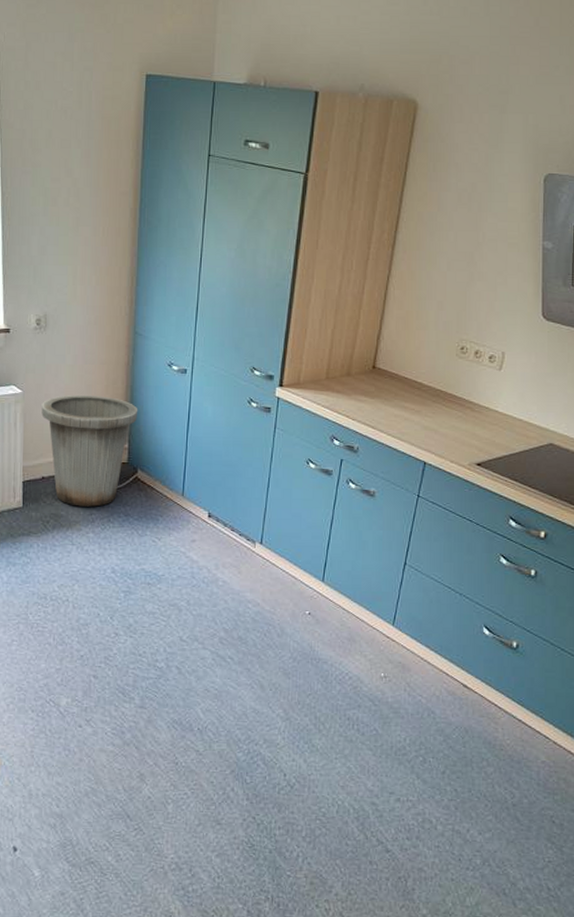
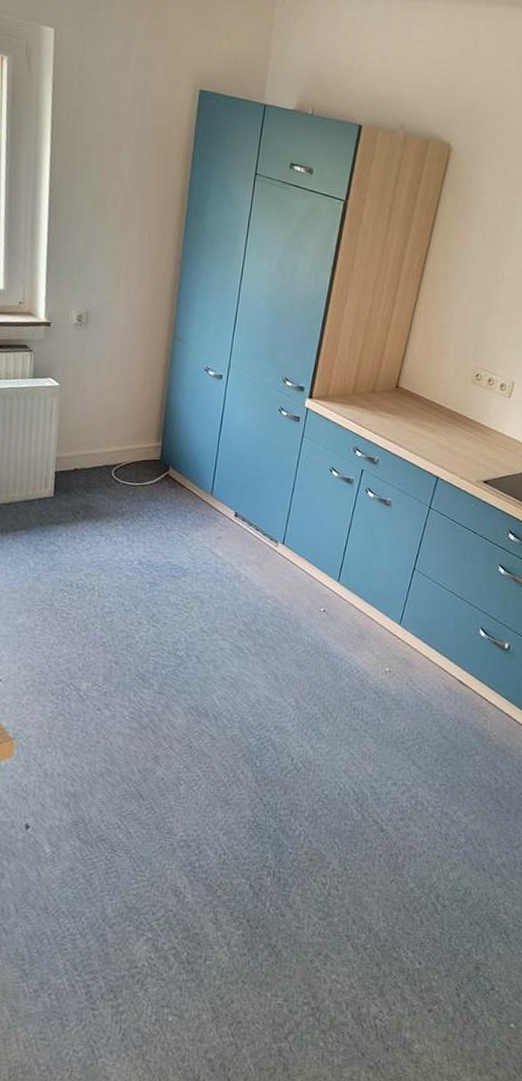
trash can: present [41,395,138,507] -> none [77,391,174,501]

